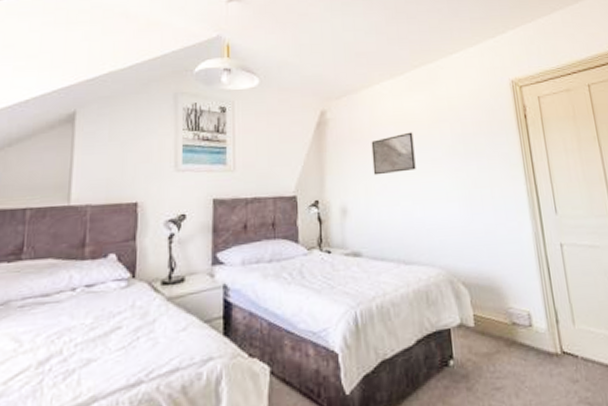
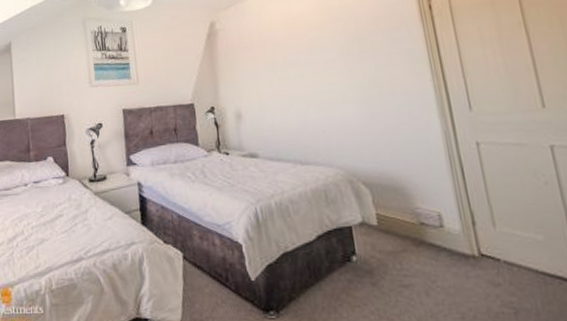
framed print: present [371,132,416,175] -> none [260,35,308,81]

